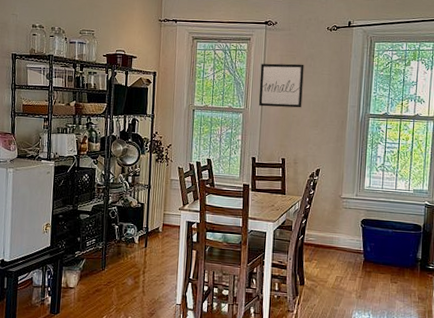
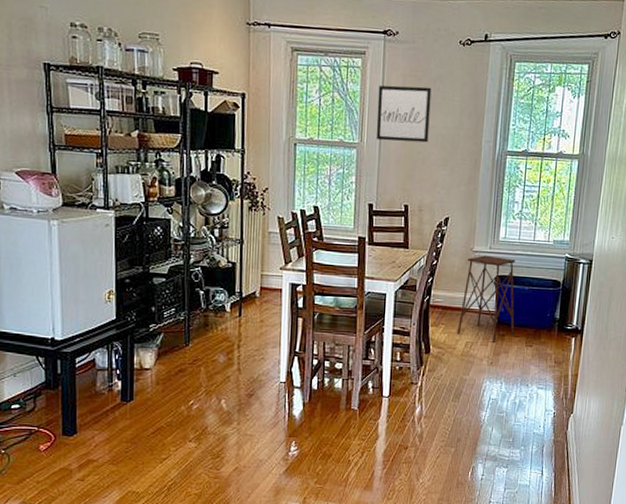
side table: none [328,201,380,278] -> present [457,255,516,343]

